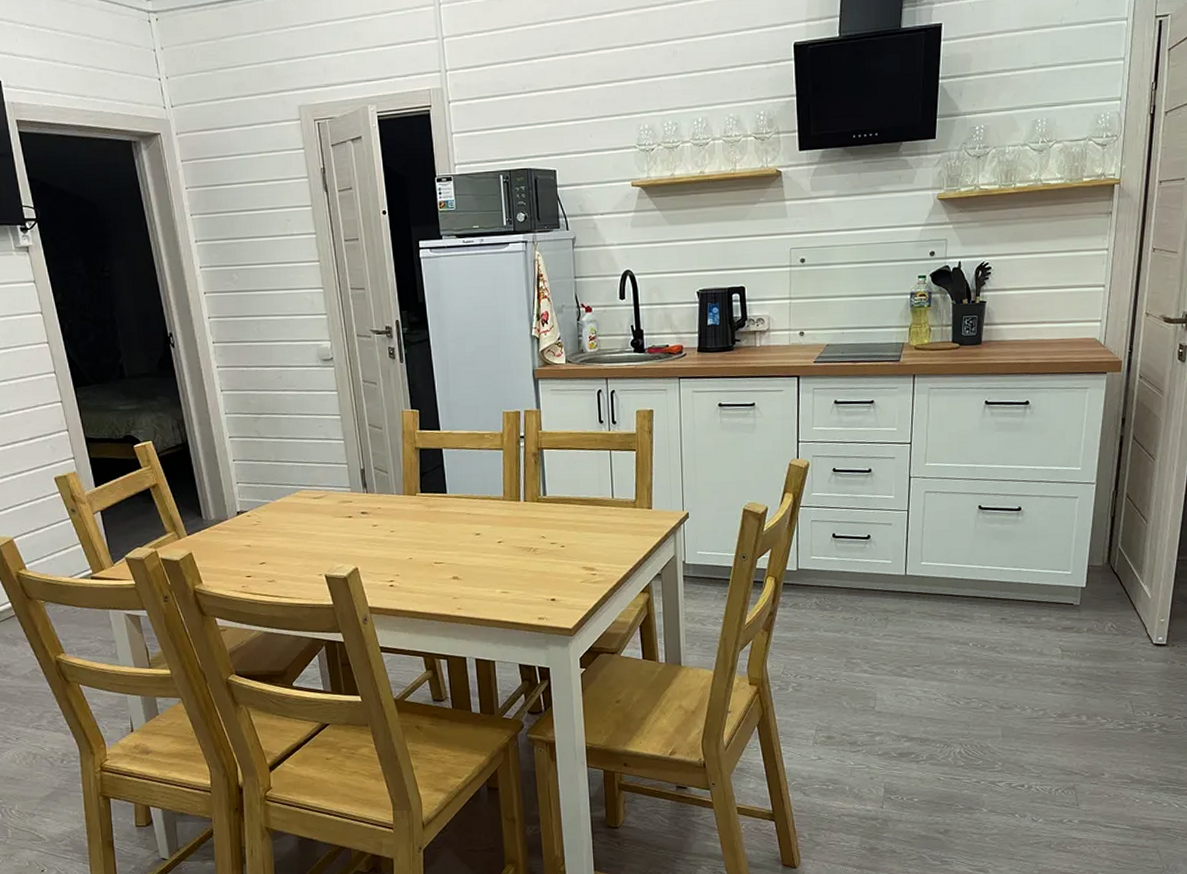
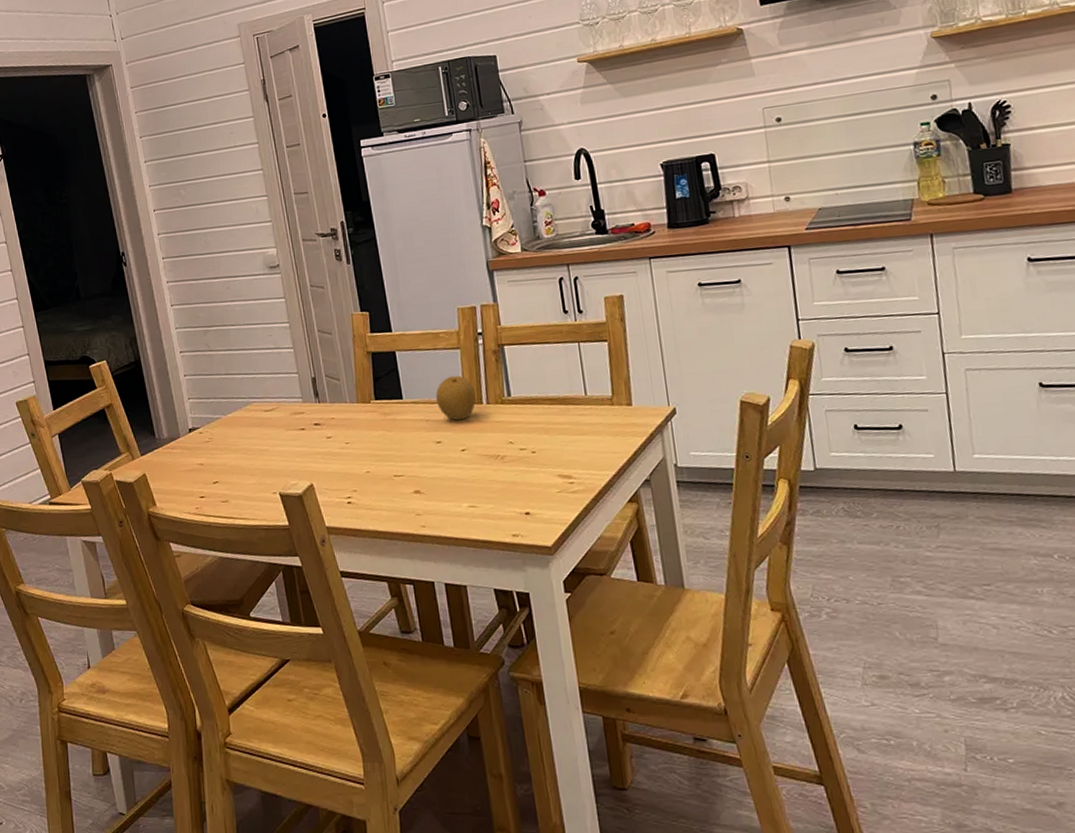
fruit: none [478,474,515,515] -> present [436,375,476,421]

